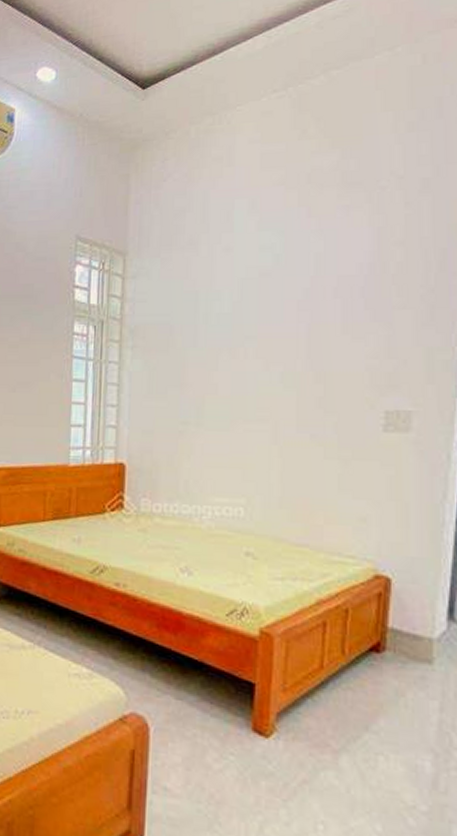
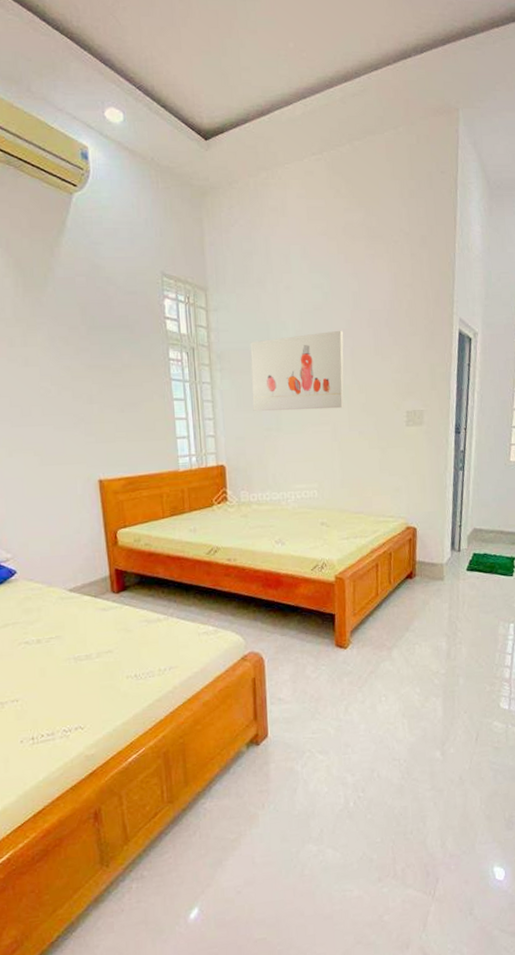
wall art: none [167,301,299,402] -> present [250,330,344,412]

